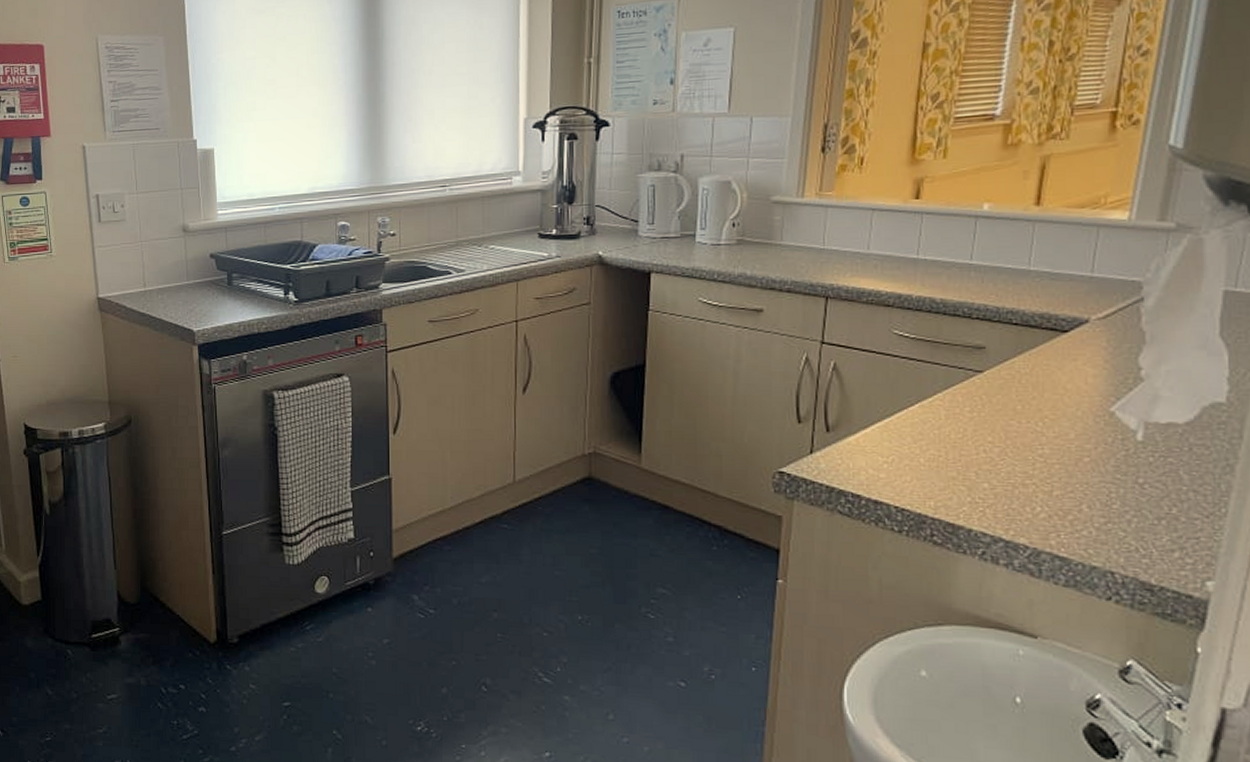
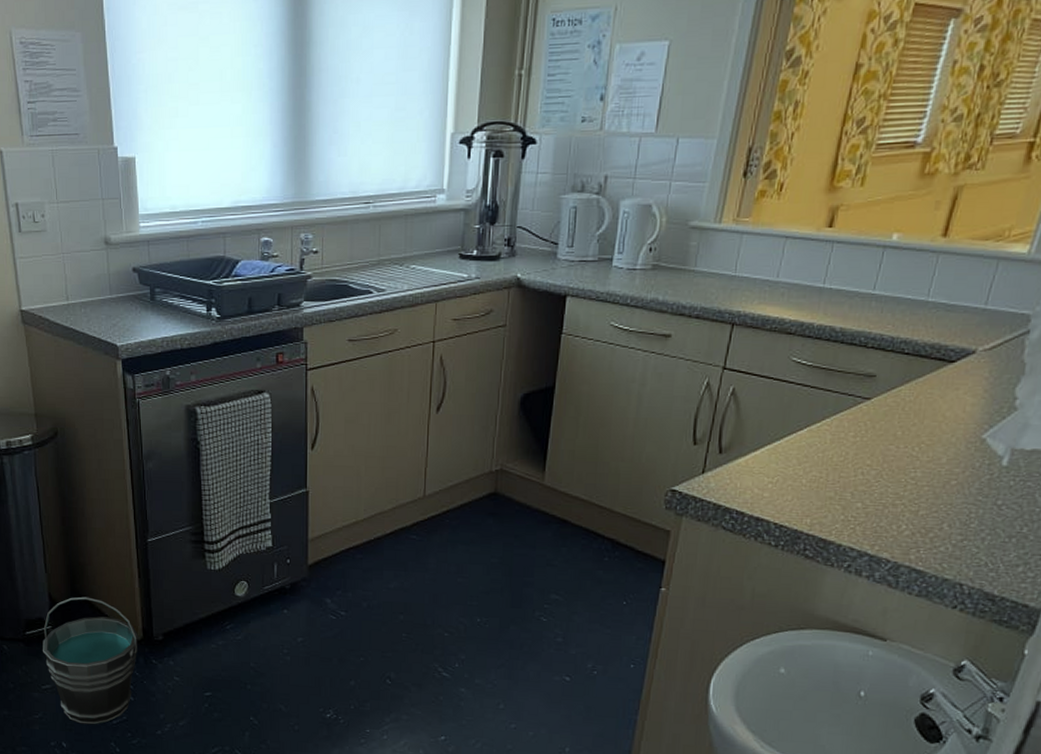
bucket: none [109,595,212,741] -> present [42,596,138,725]

